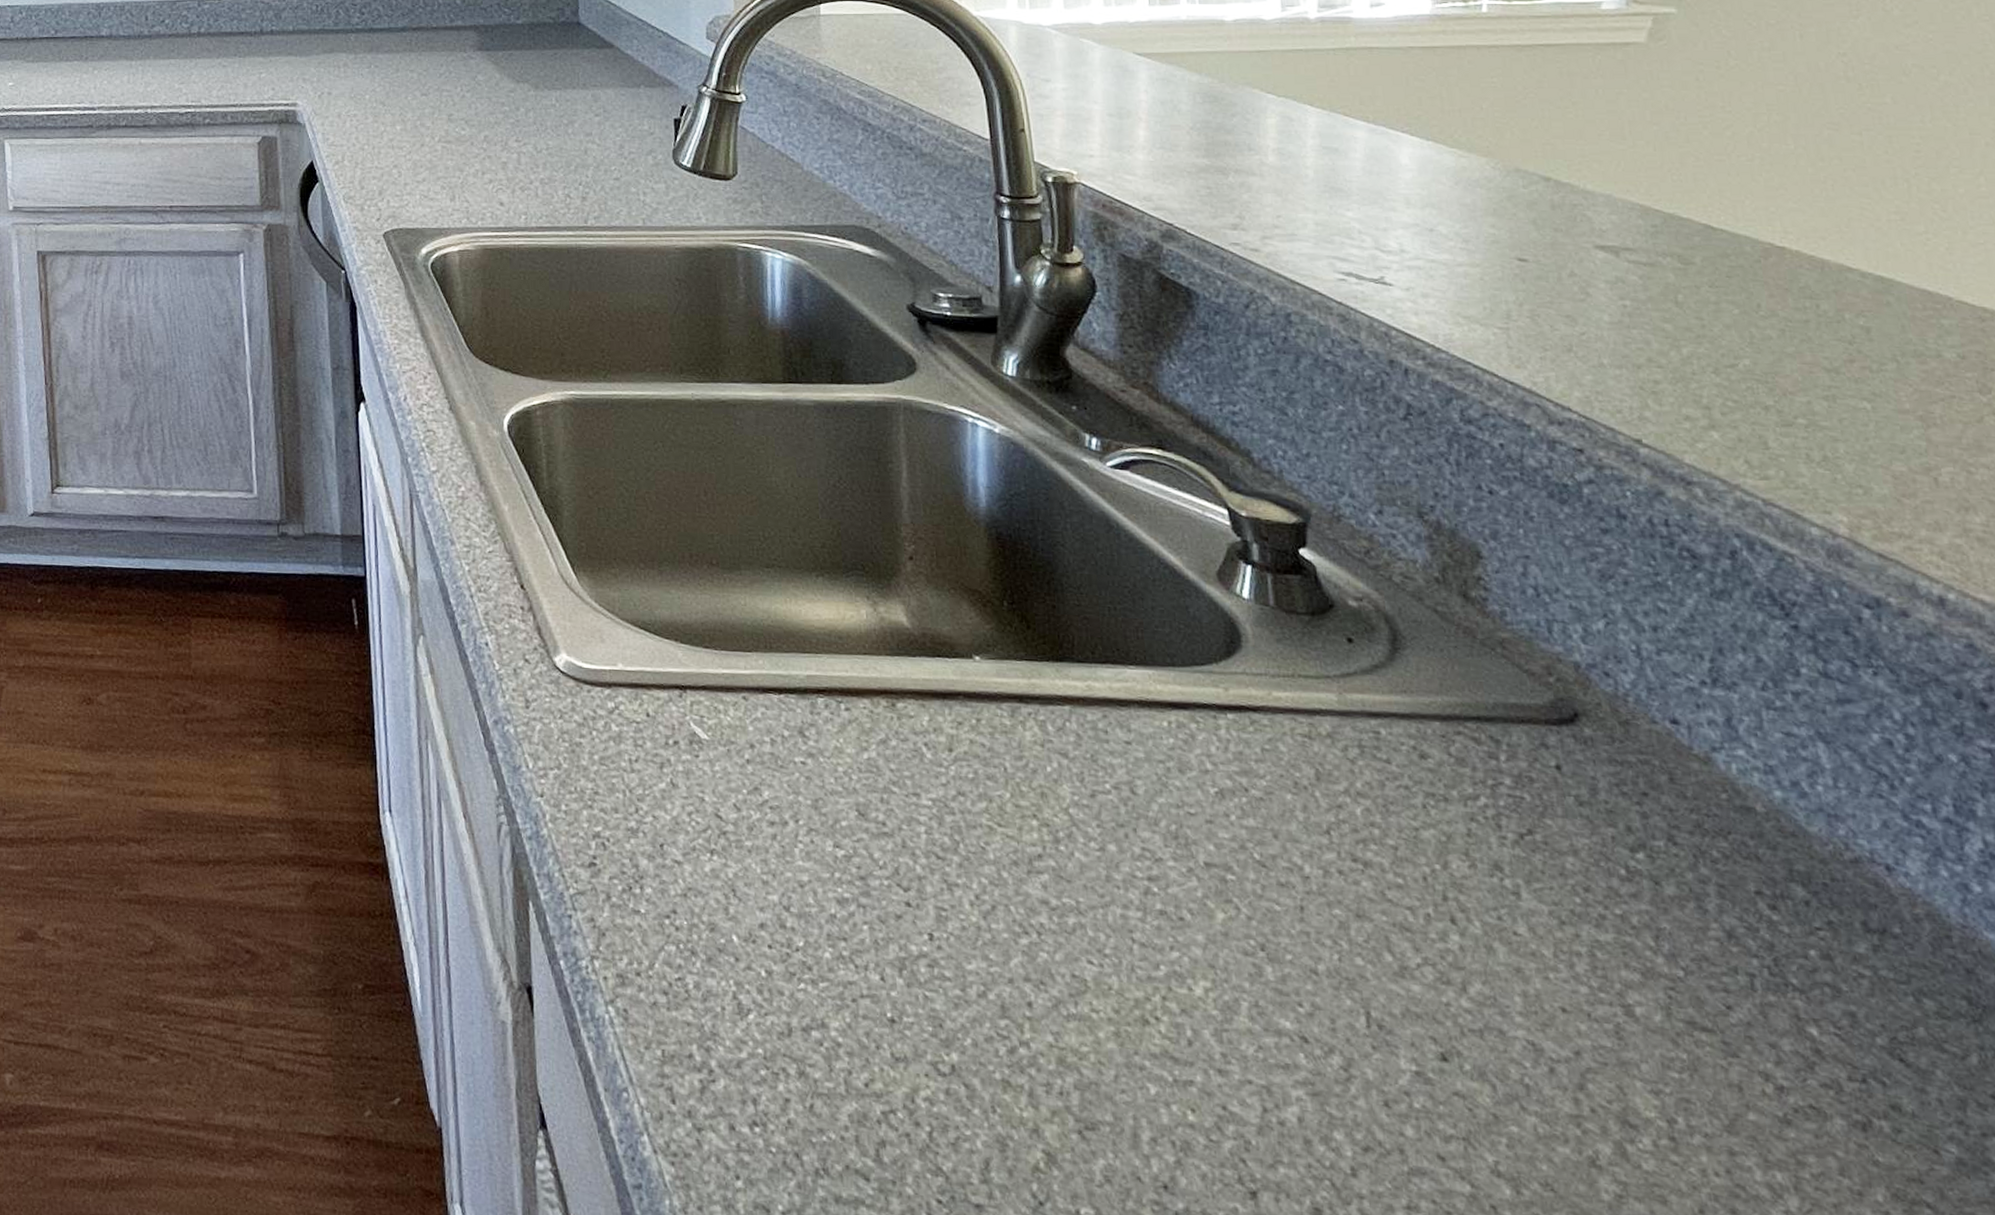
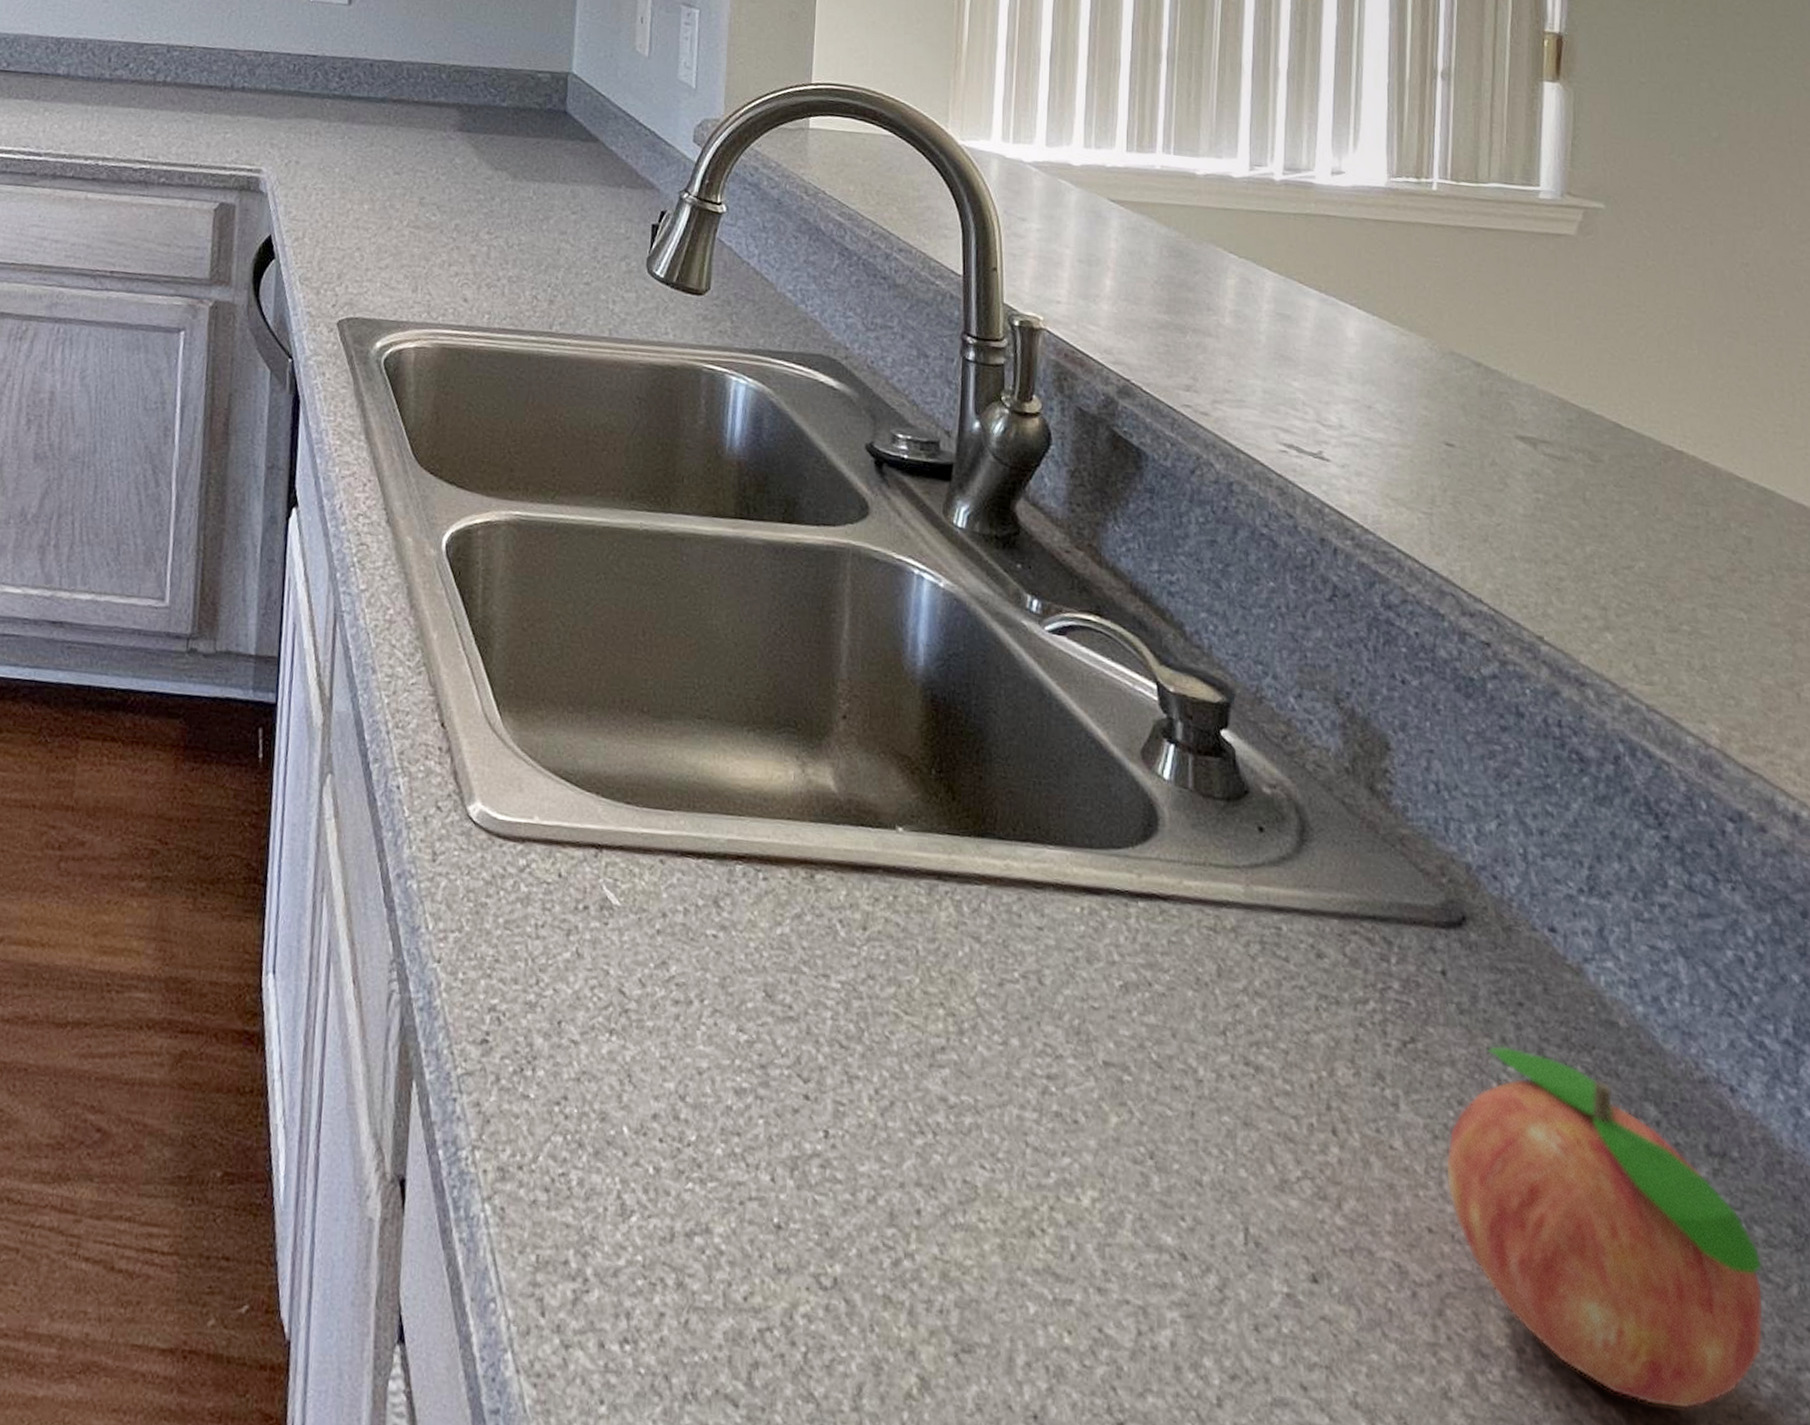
fruit: none [1575,833,1942,1175] -> present [1445,1045,1764,1410]

